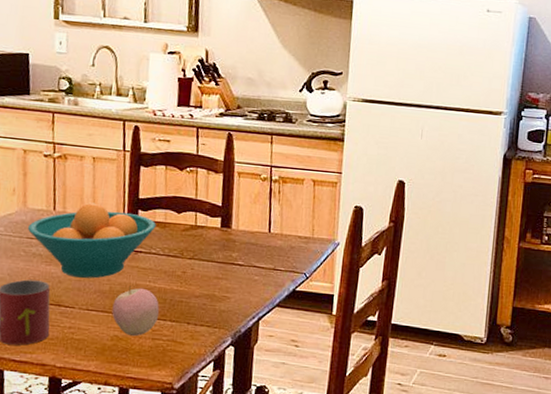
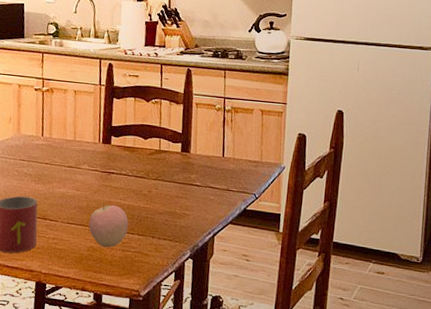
fruit bowl: present [28,203,156,279] -> none [21,130,126,196]

